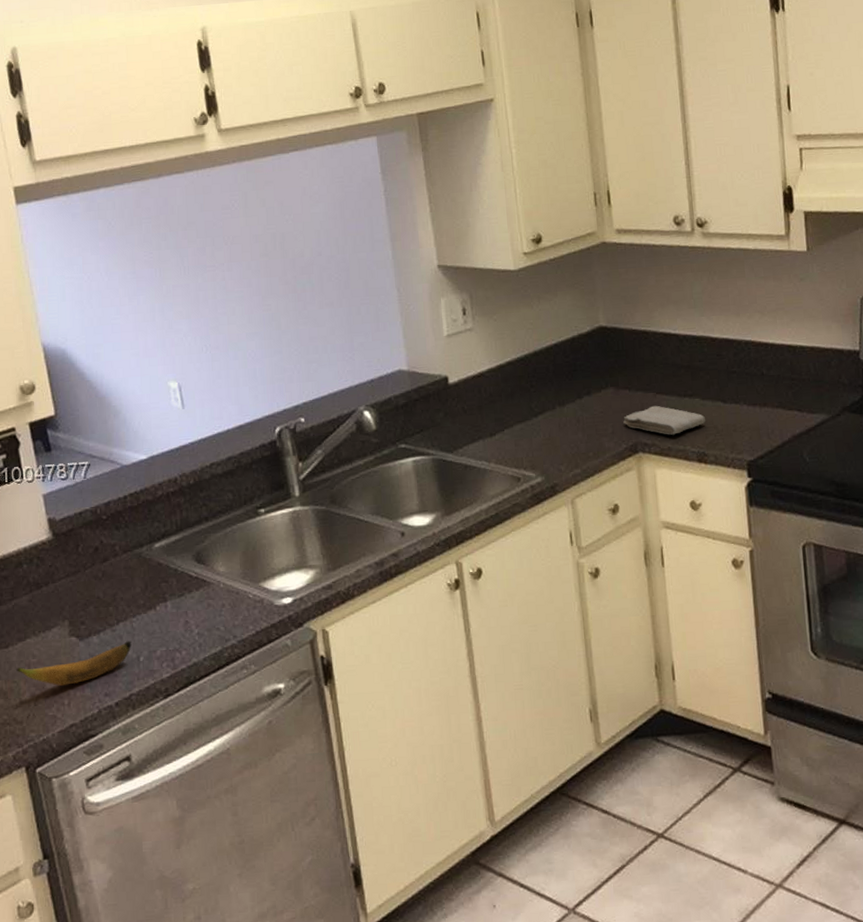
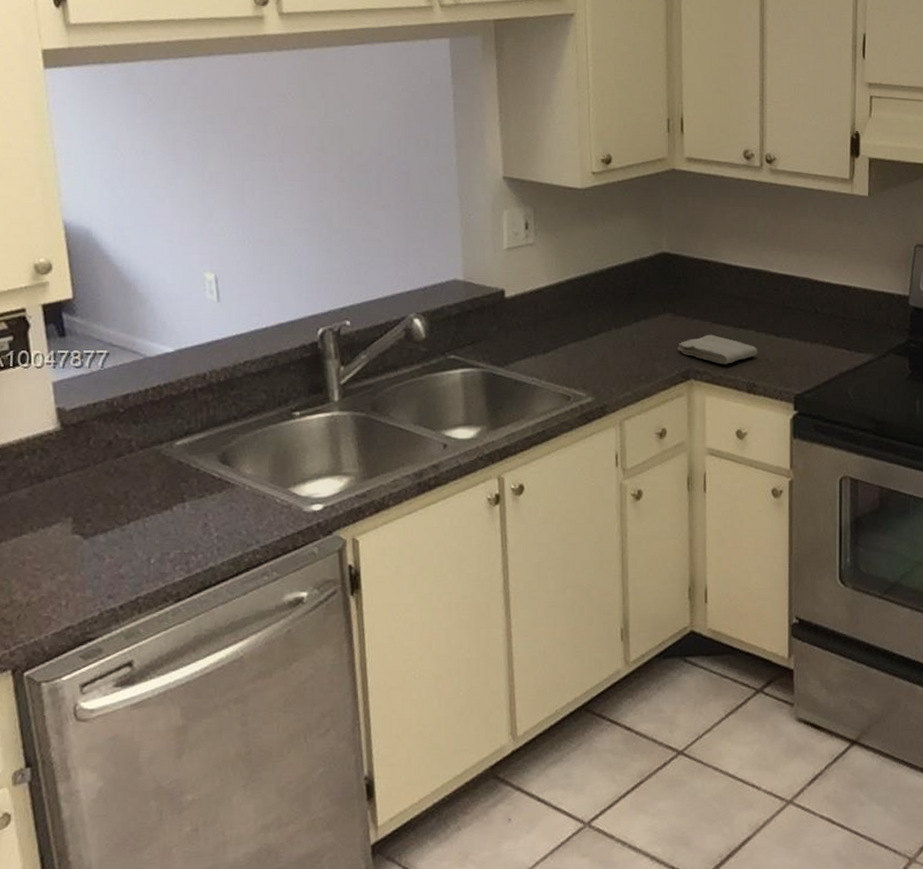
banana: present [16,641,132,686] -> none [8,541,143,586]

